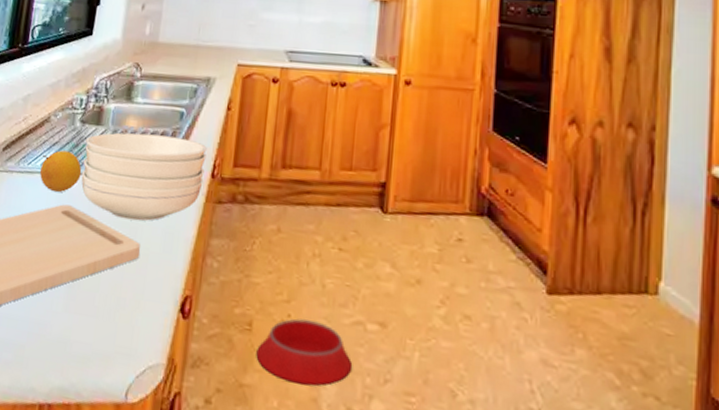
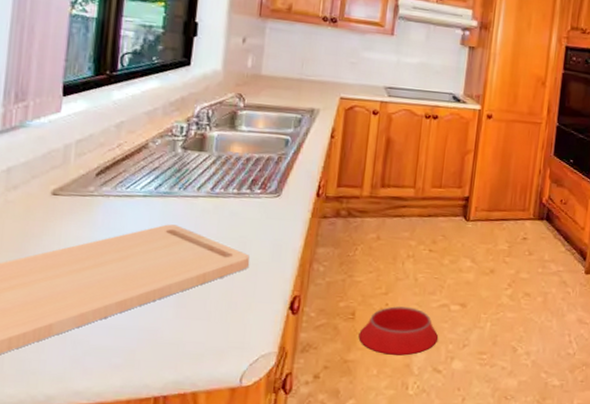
fruit: present [39,150,82,193] -> none [139,175,186,214]
bowl: present [81,132,207,221] -> none [186,158,312,236]

